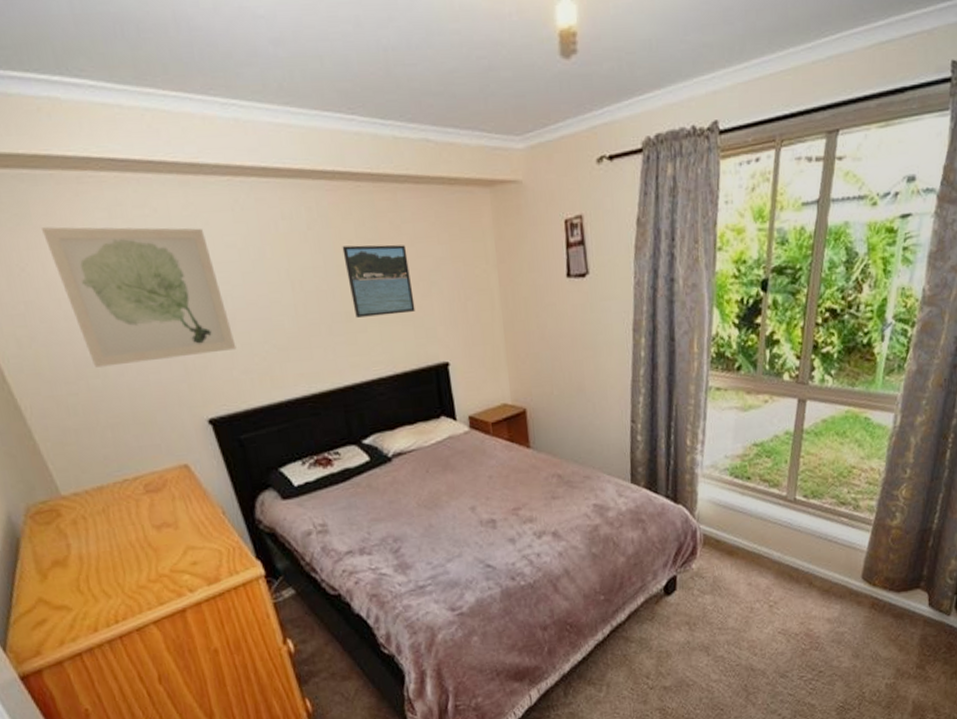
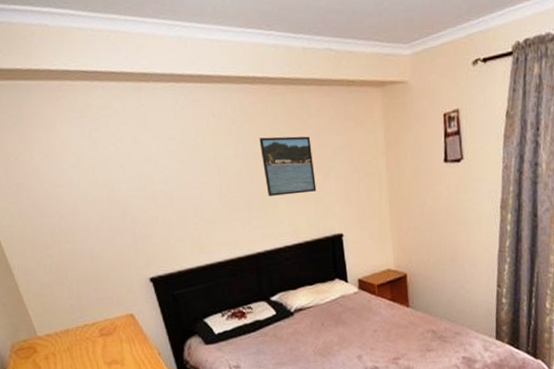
wall art: present [42,227,237,368] -> none [31,124,174,235]

